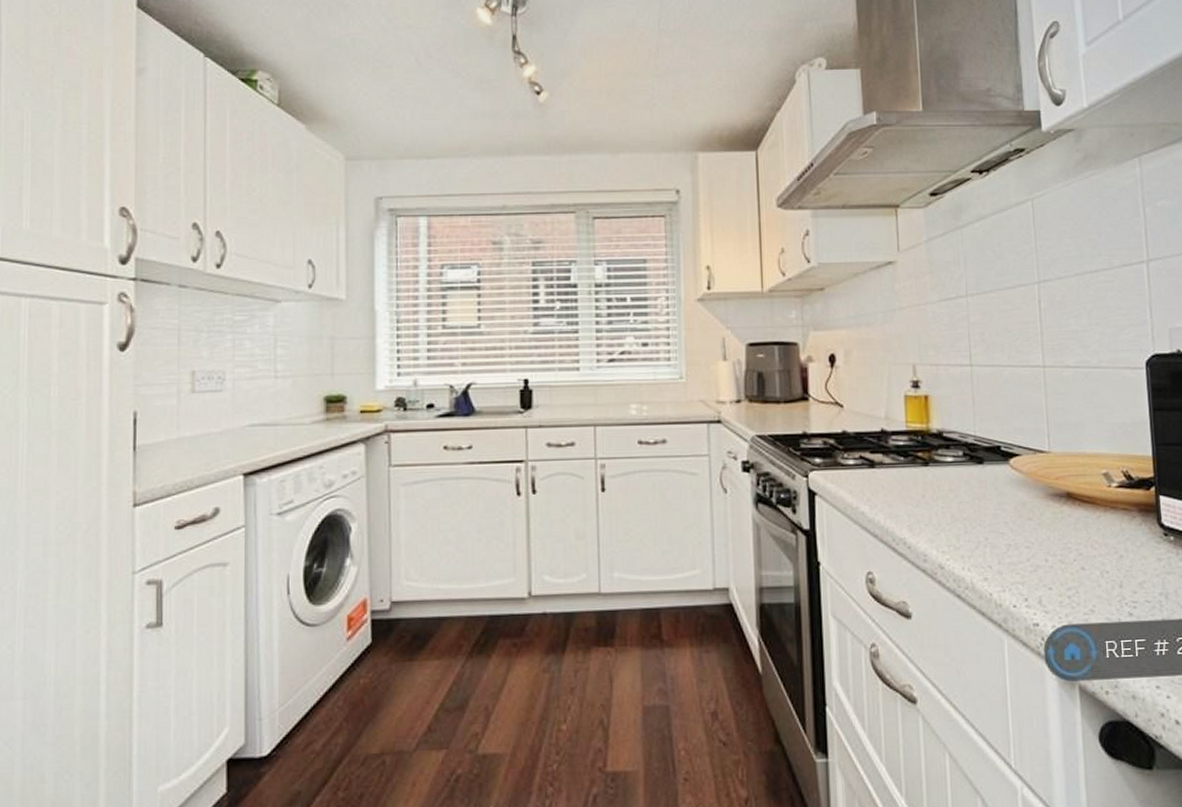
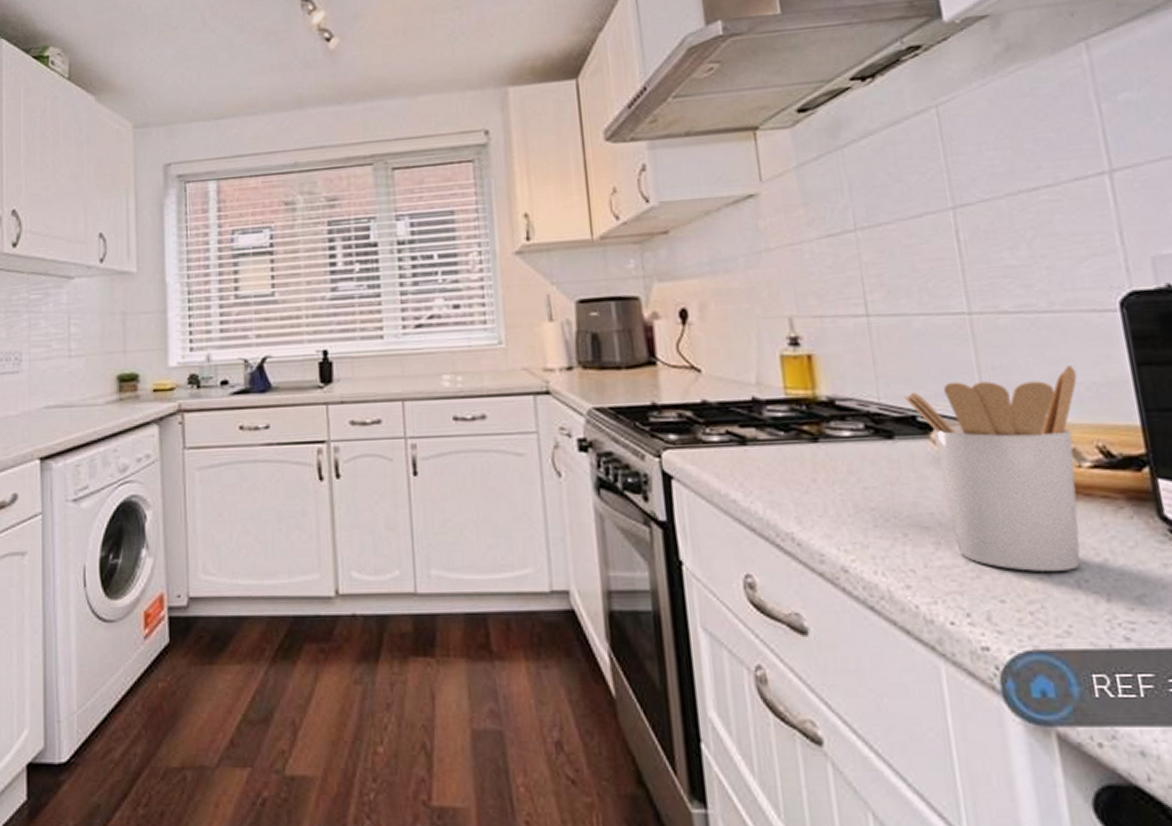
utensil holder: none [993,409,1113,566] -> present [904,366,1081,572]

